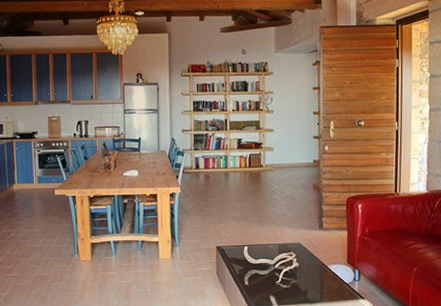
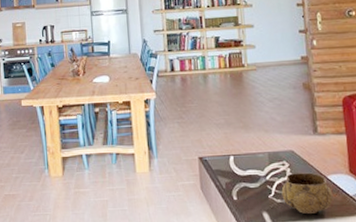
decorative bowl: none [287,262,332,299] -> present [281,172,333,215]

